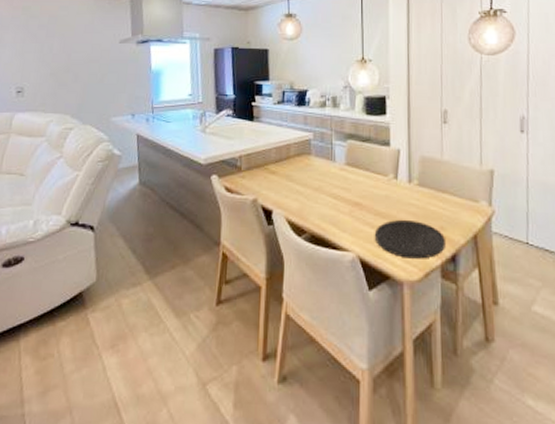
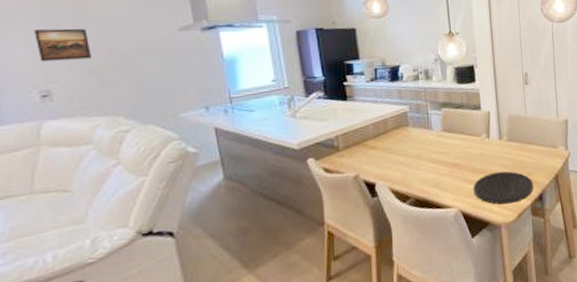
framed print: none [19,36,55,63] -> present [33,28,91,62]

